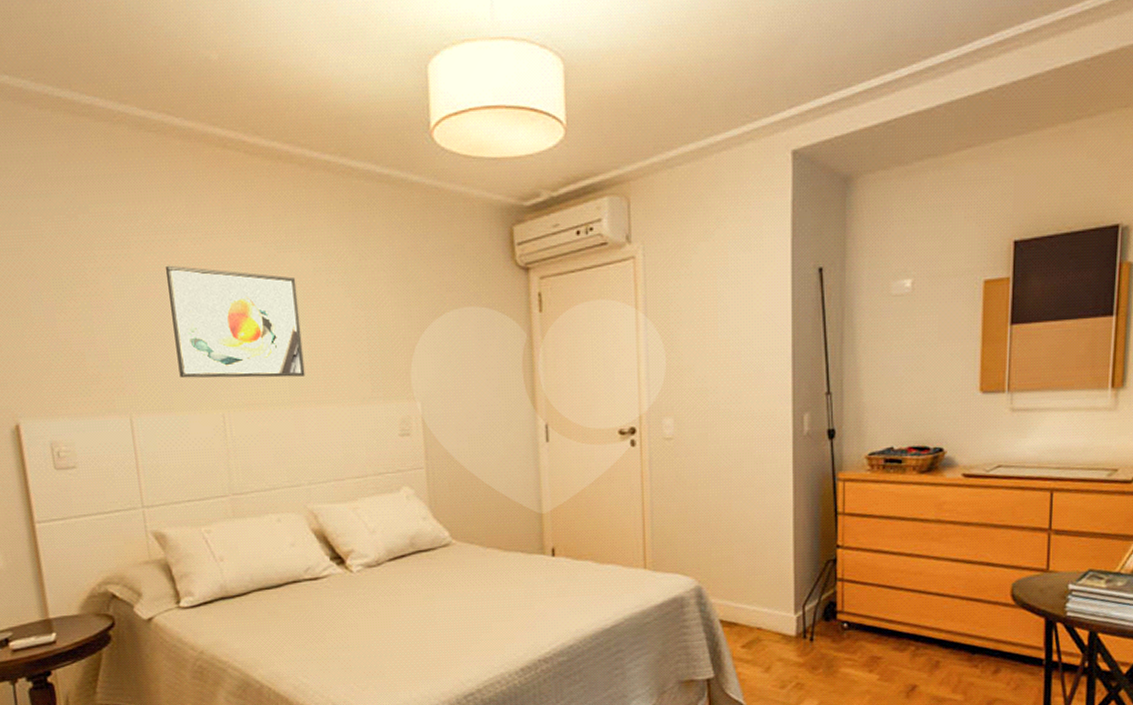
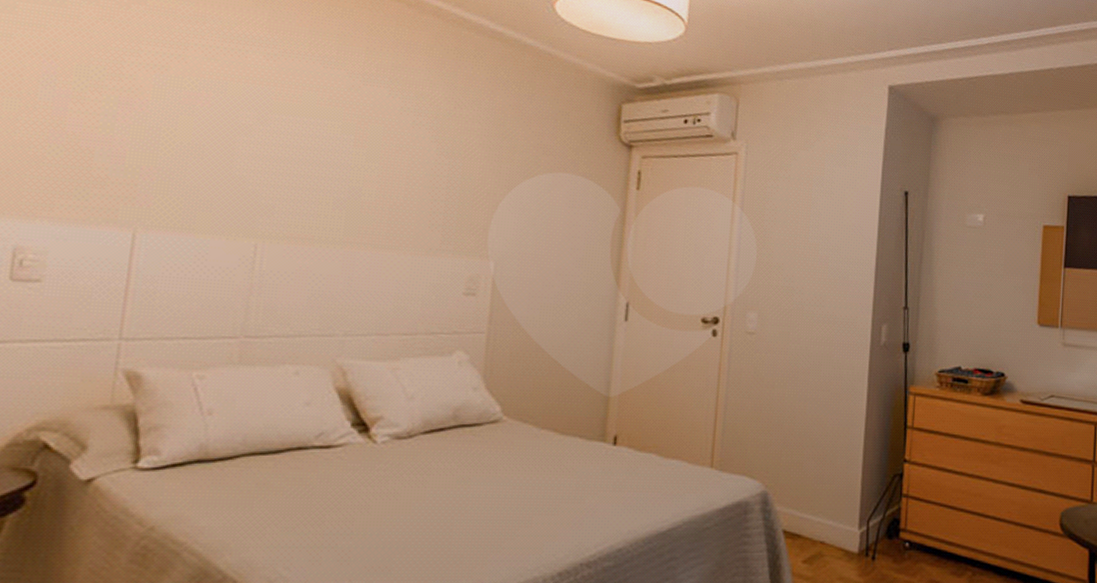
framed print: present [165,265,306,379] -> none [211,75,378,216]

